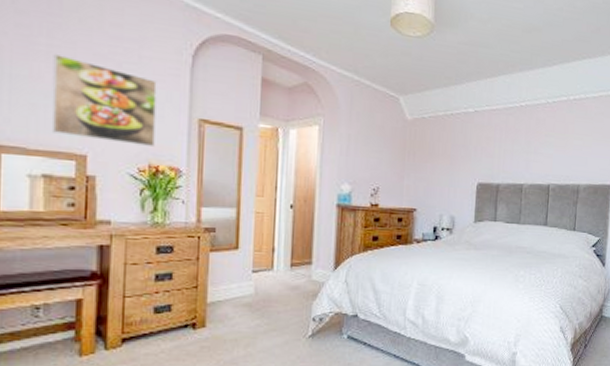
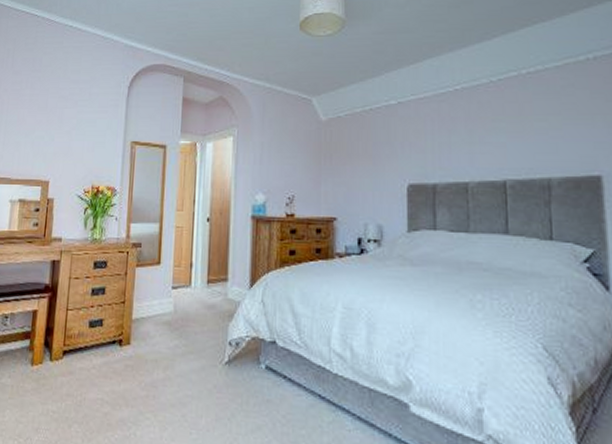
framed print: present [52,54,157,148] -> none [28,101,101,171]

